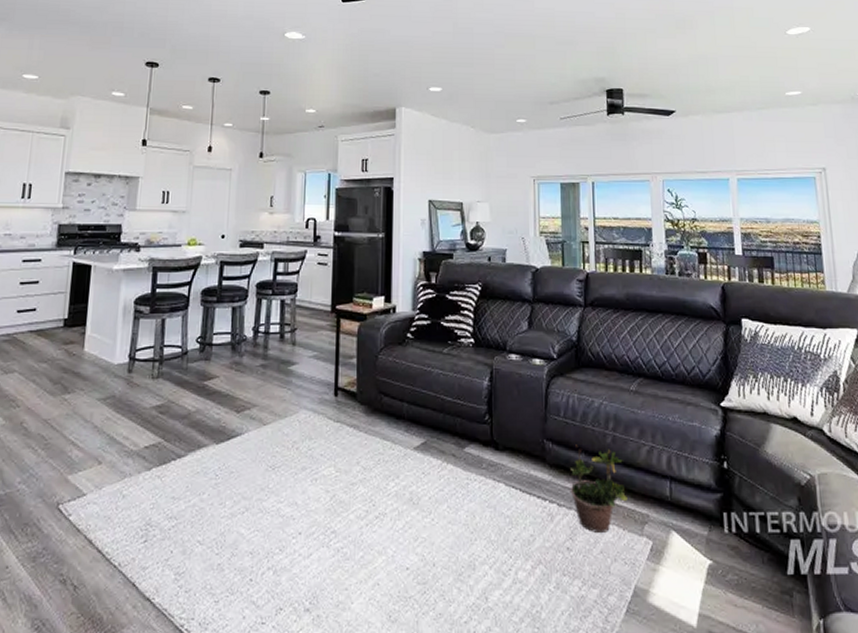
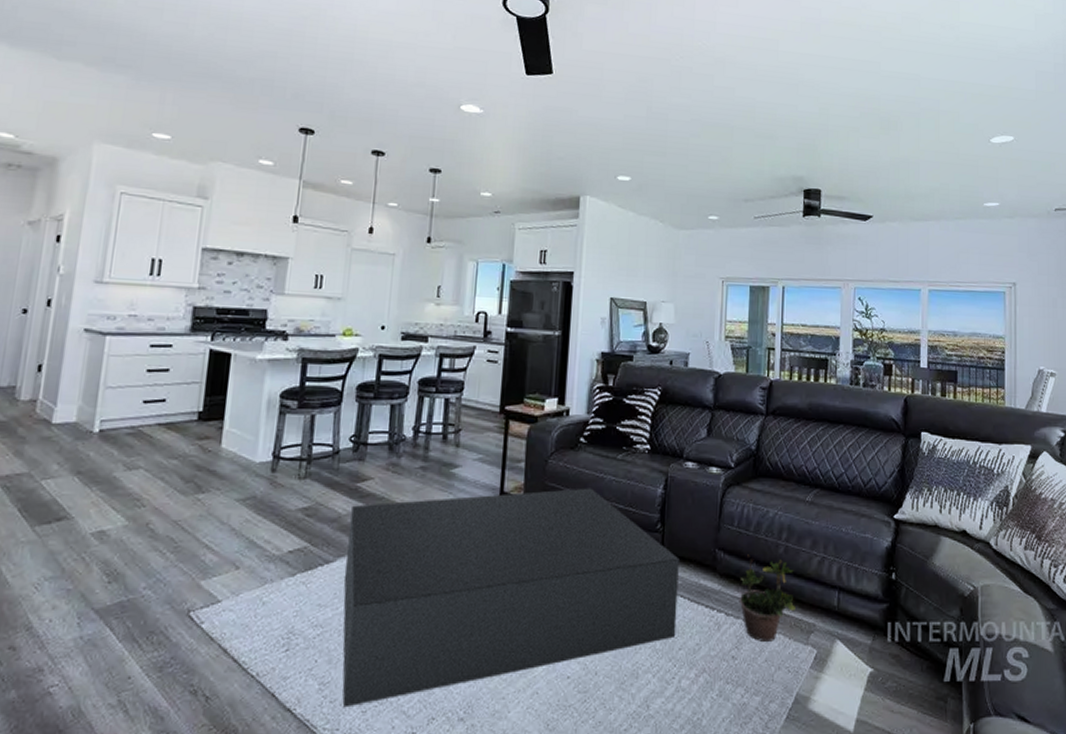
coffee table: none [194,381,510,598] -> present [342,488,679,708]

